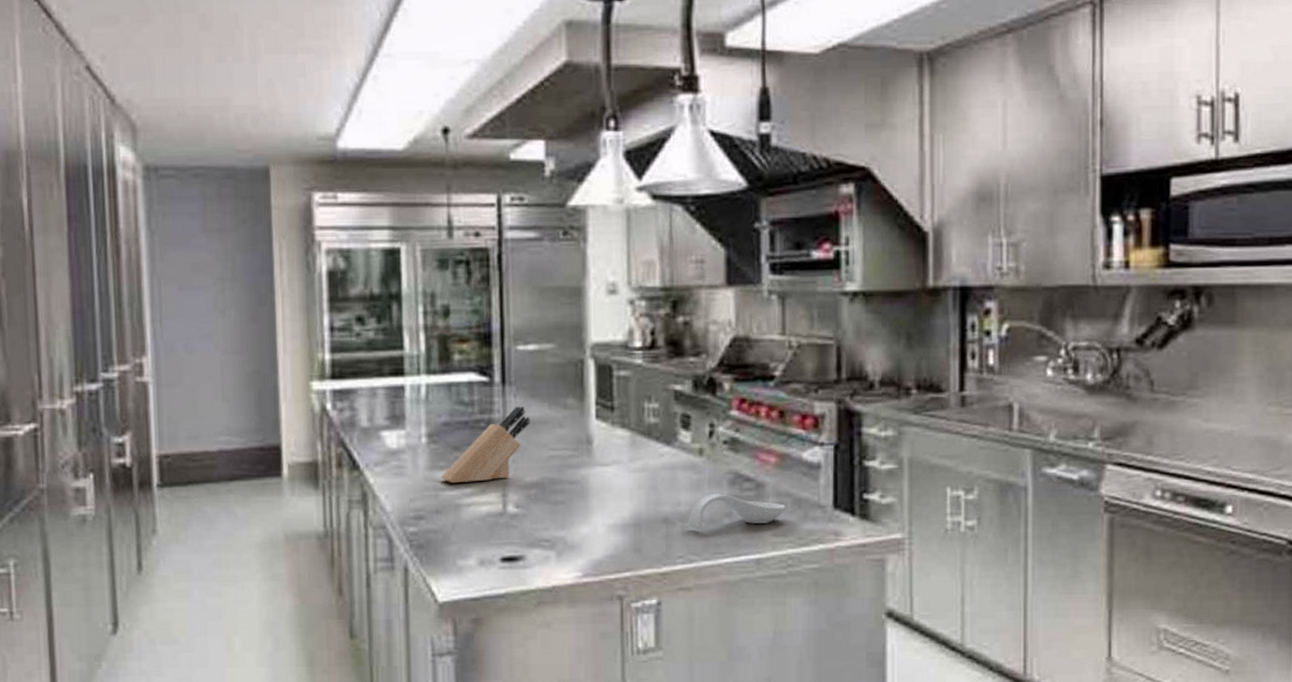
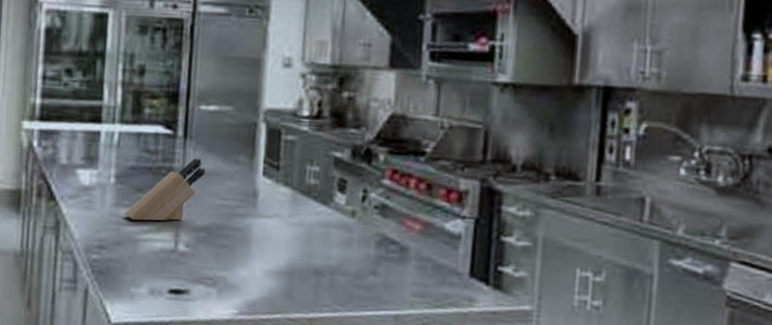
spoon rest: present [688,493,786,529] -> none [336,252,426,284]

